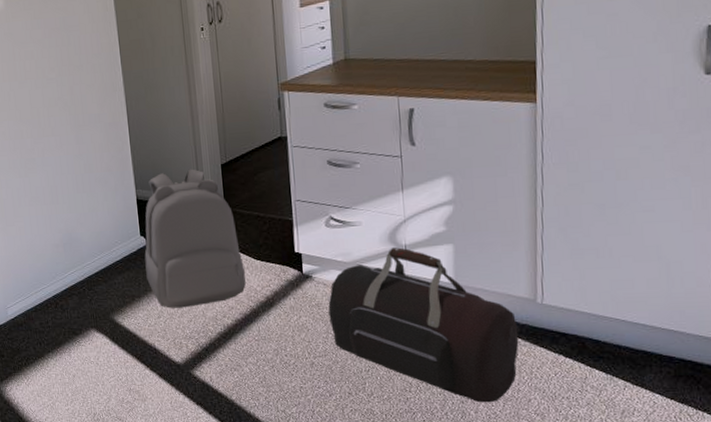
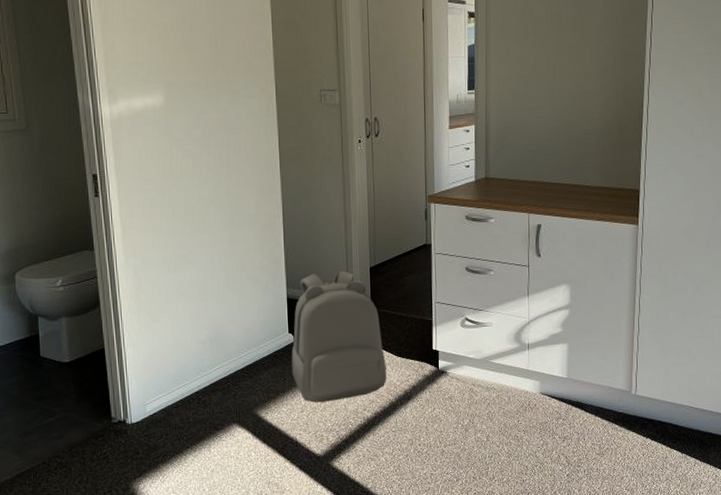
duffel bag: present [328,247,519,403] -> none [459,346,616,482]

